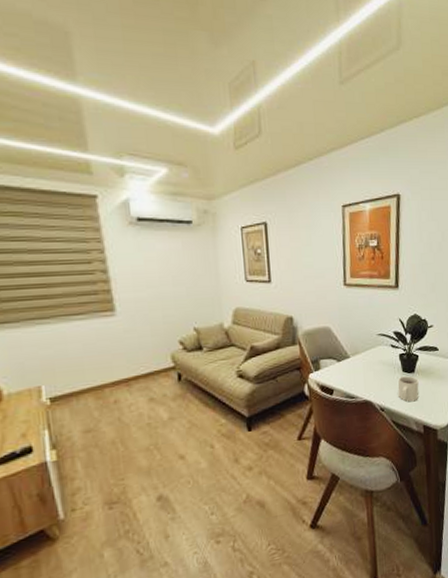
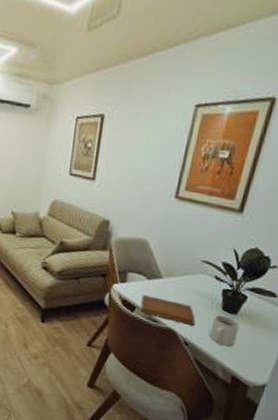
notebook: none [336,374,384,394] -> present [140,295,195,326]

